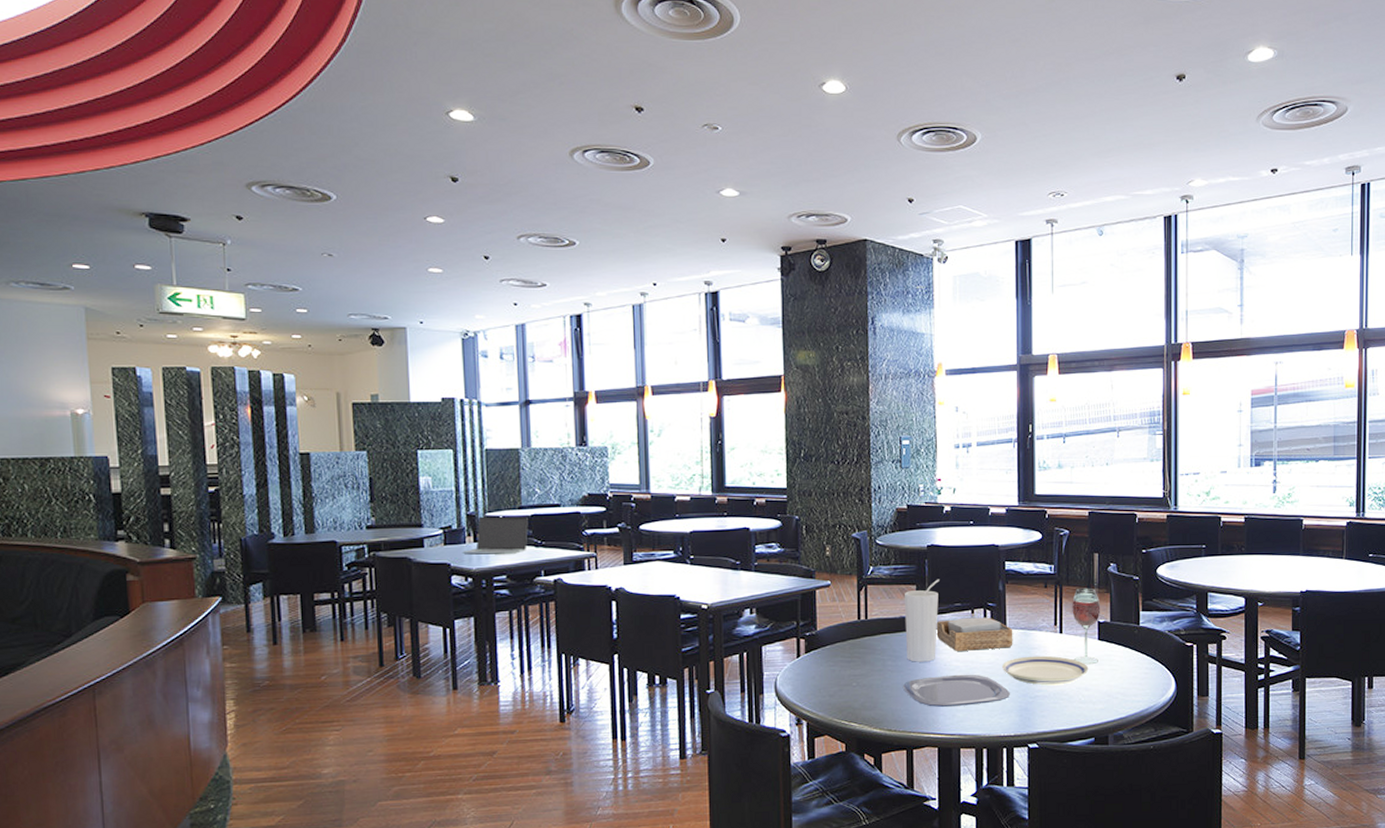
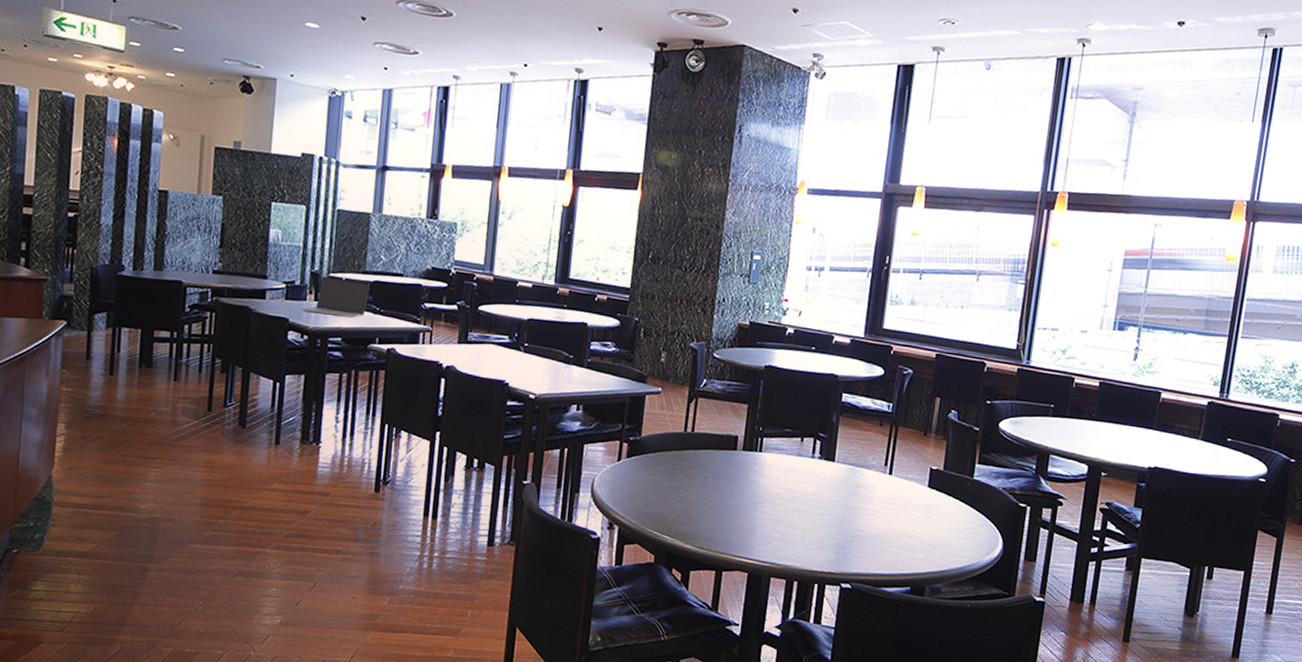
plate: present [902,674,1010,708] -> none [720,499,830,536]
cup: present [905,579,939,662] -> none [728,401,773,485]
napkin holder: present [936,617,1013,651] -> none [761,444,841,482]
plate: present [1002,655,1089,685] -> none [825,493,915,527]
wineglass: present [1072,587,1101,665] -> none [901,431,936,512]

